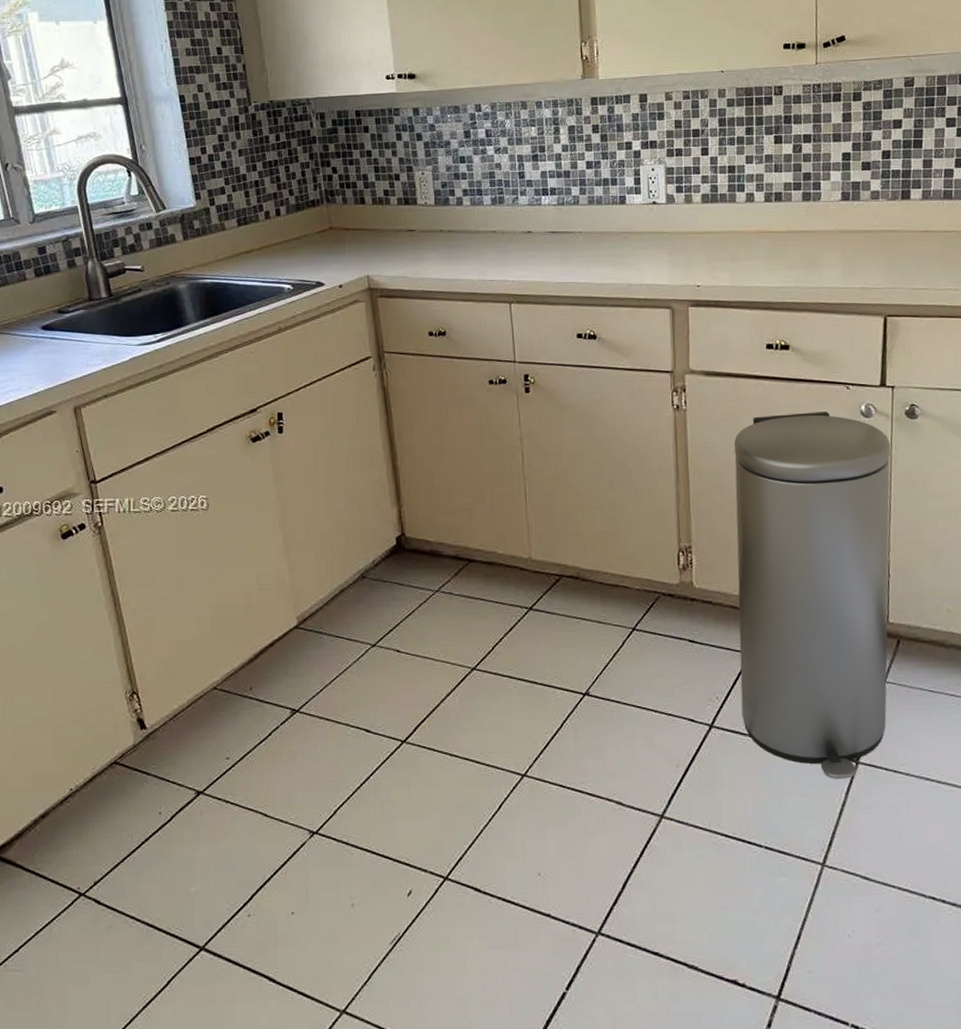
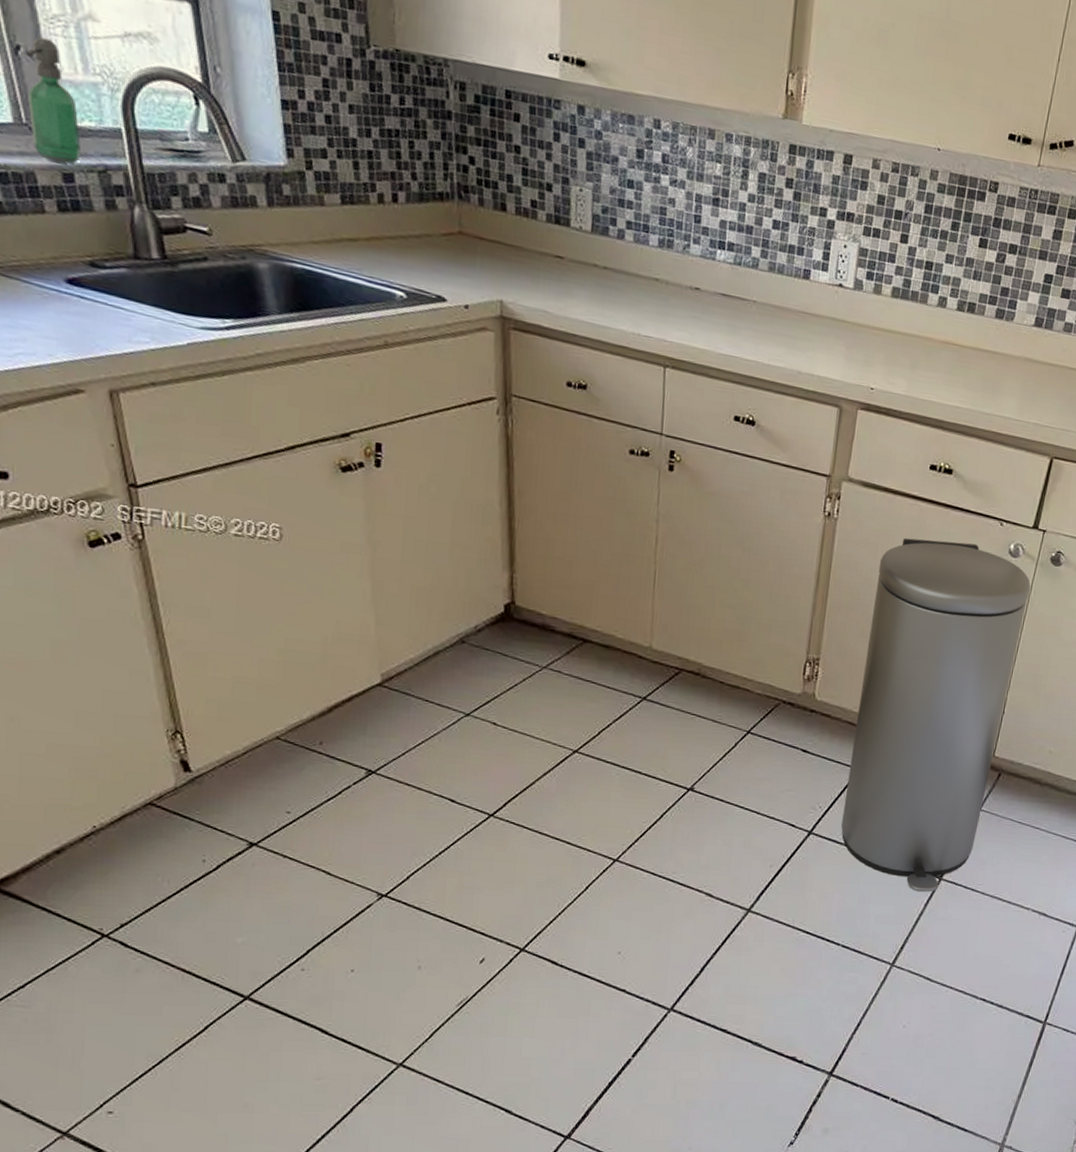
soap dispenser: none [12,154,51,241] -> present [26,37,82,164]

